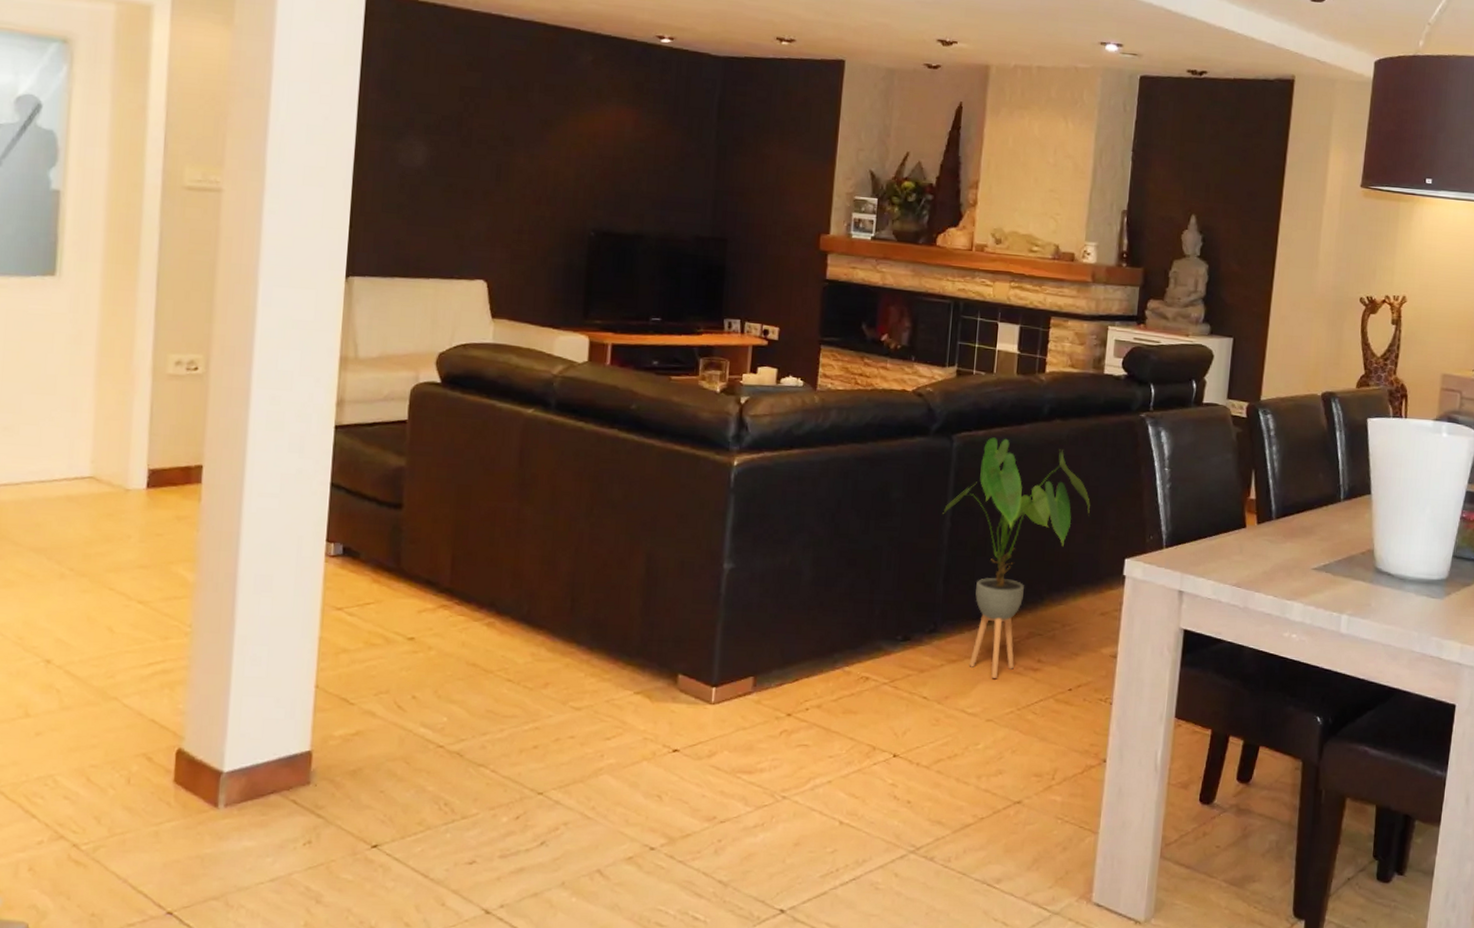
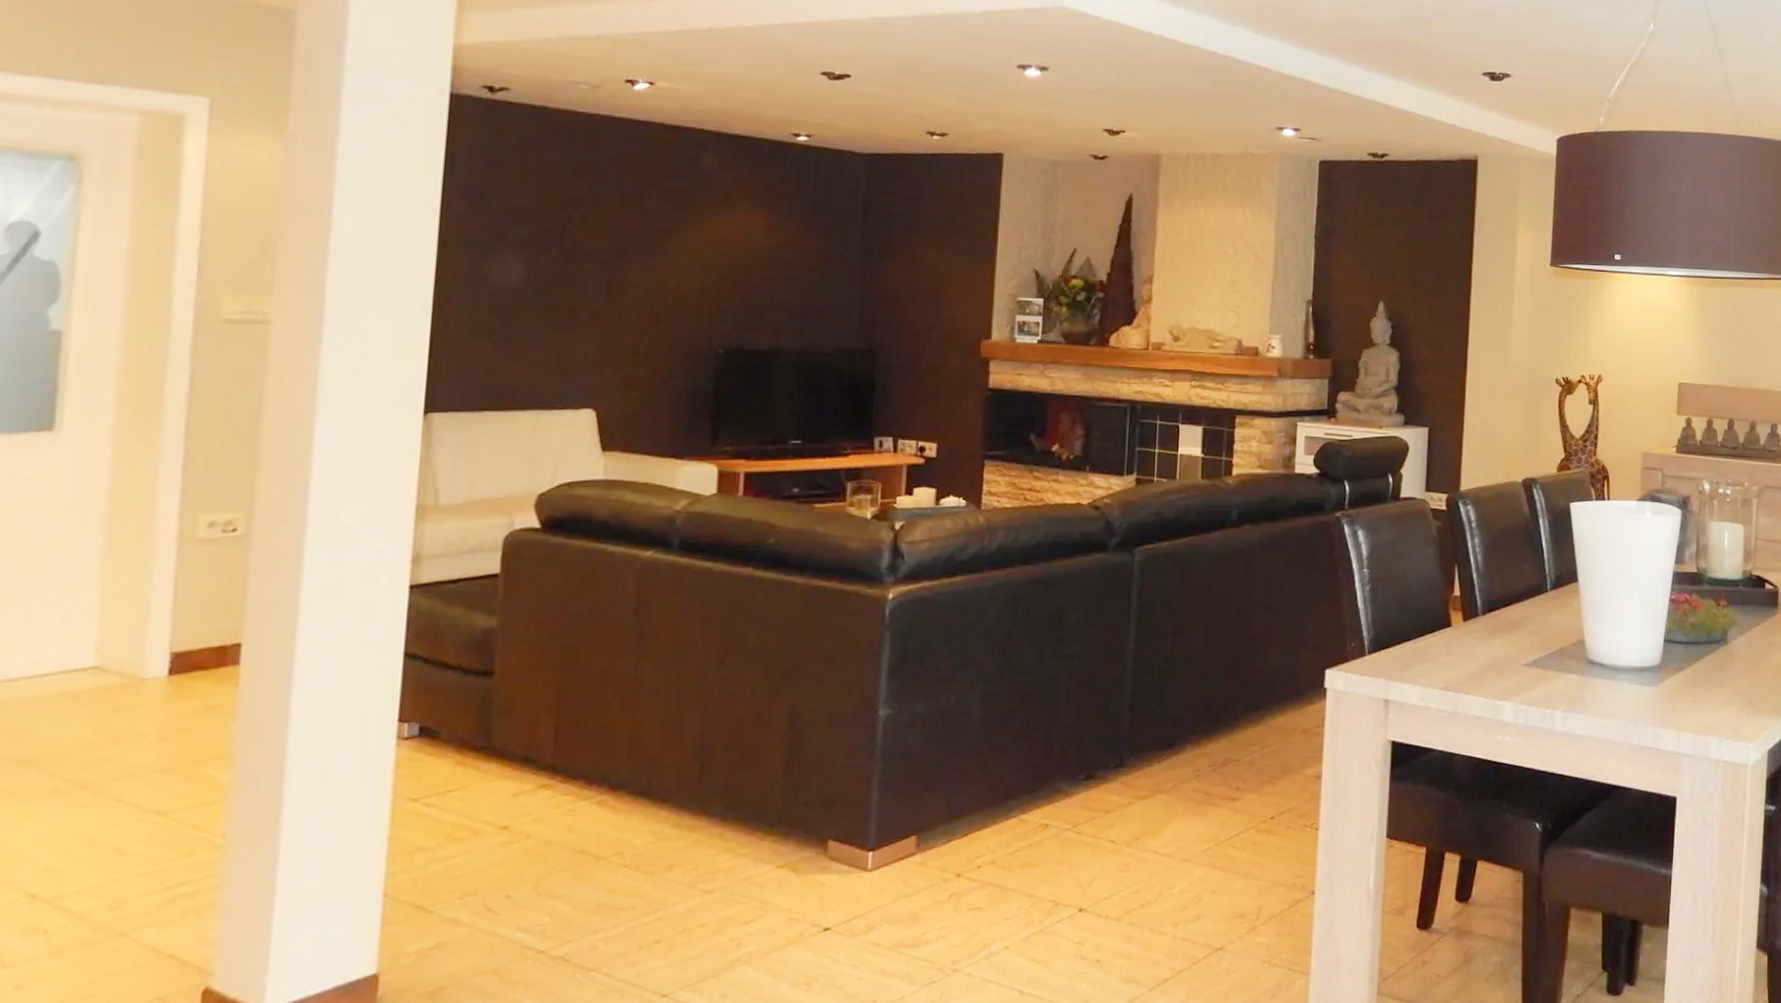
house plant: present [943,437,1090,678] -> none [1125,548,1286,813]

